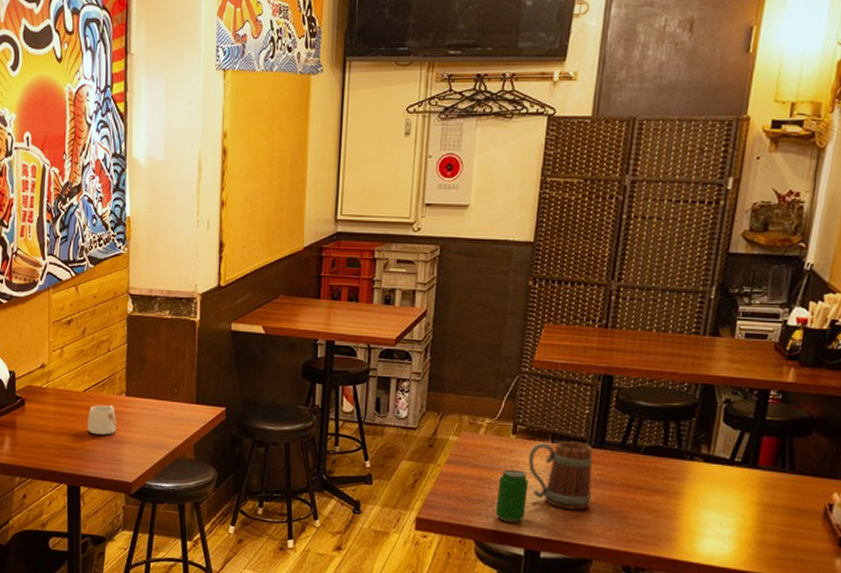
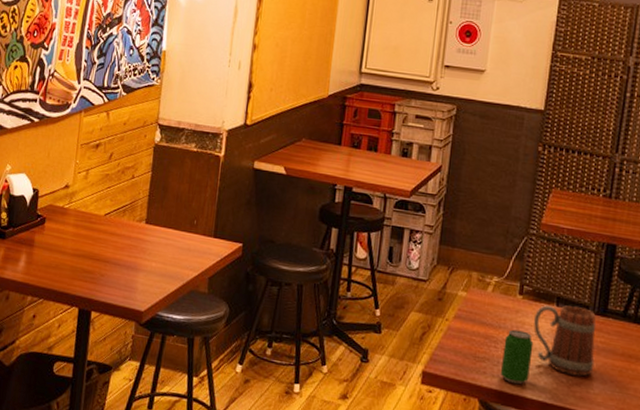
mug: present [88,405,116,435] -> none [105,230,134,261]

